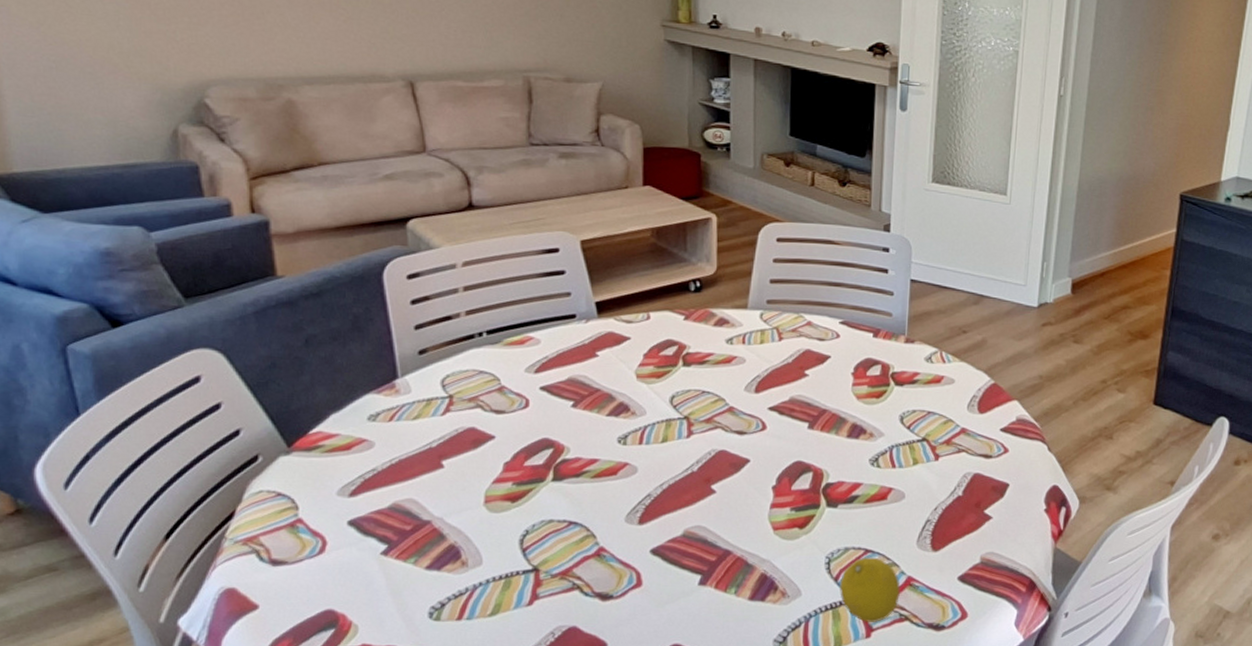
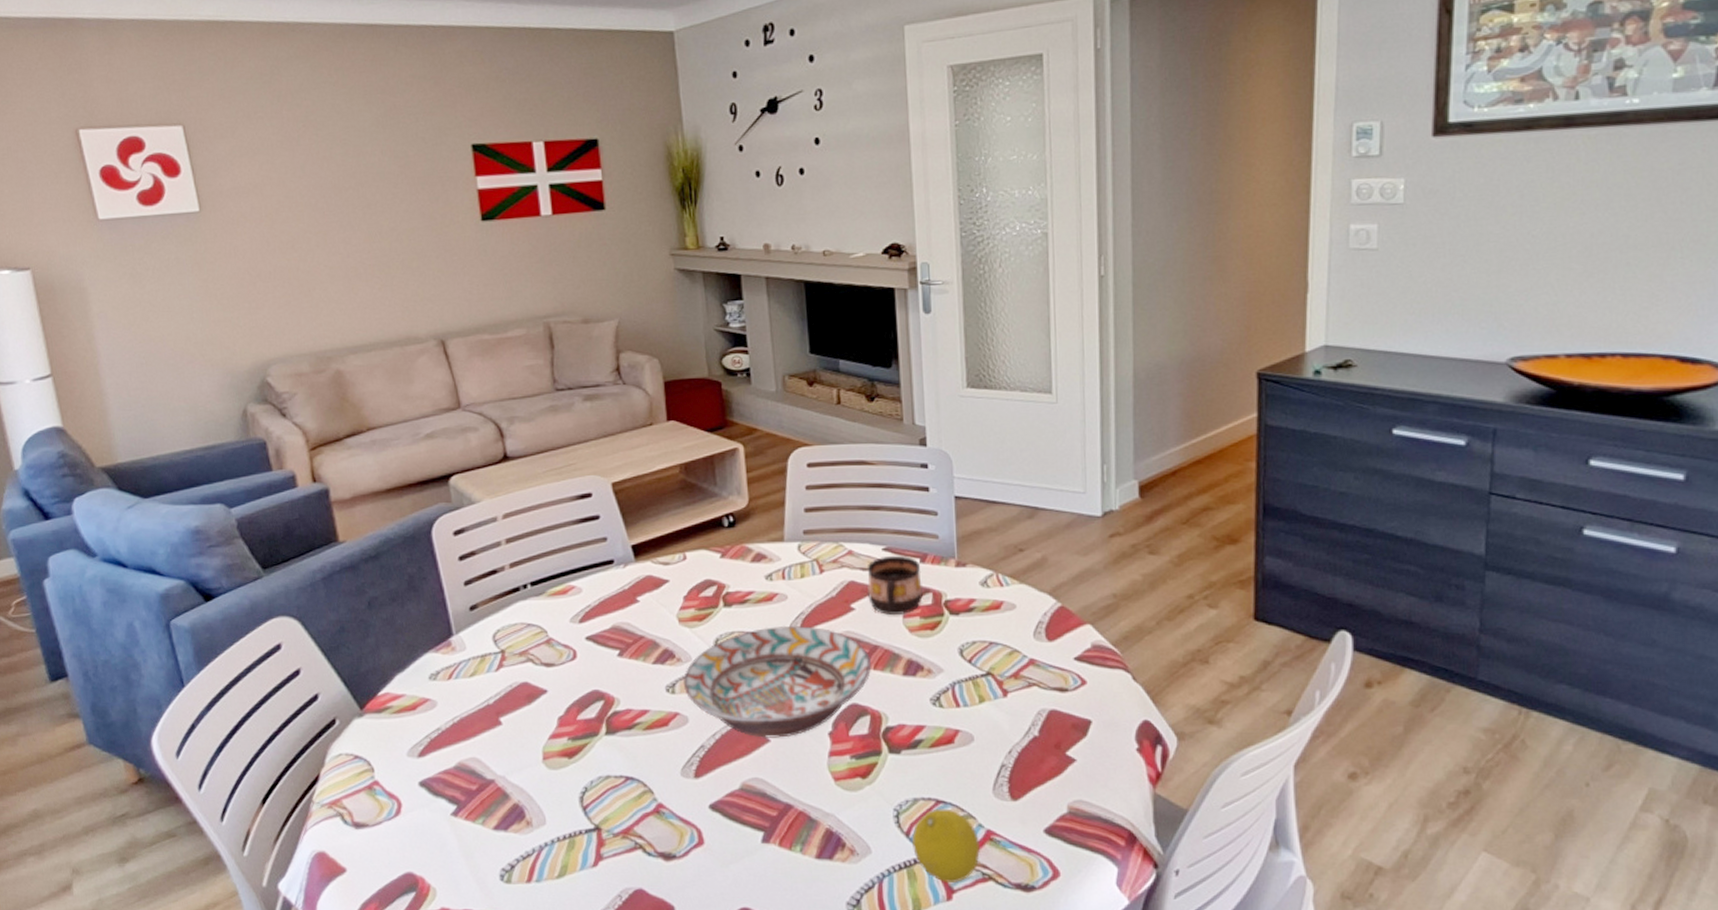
decorative bowl: none [636,386,819,490] -> present [684,625,872,738]
cup: none [822,328,874,383] -> present [867,555,923,615]

